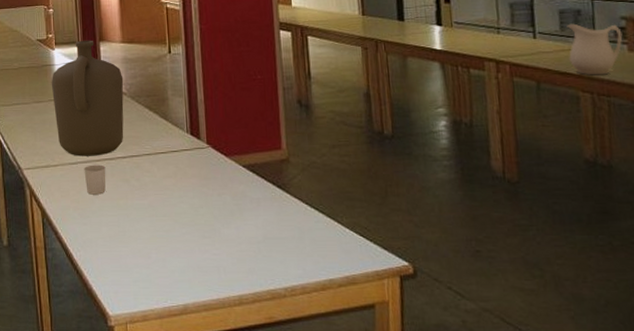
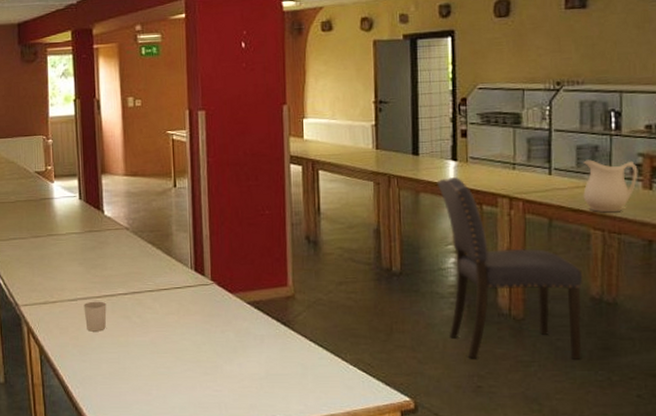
water jug: present [51,40,124,156] -> none [50,172,126,293]
chair: none [423,41,580,223] -> present [437,176,583,360]

